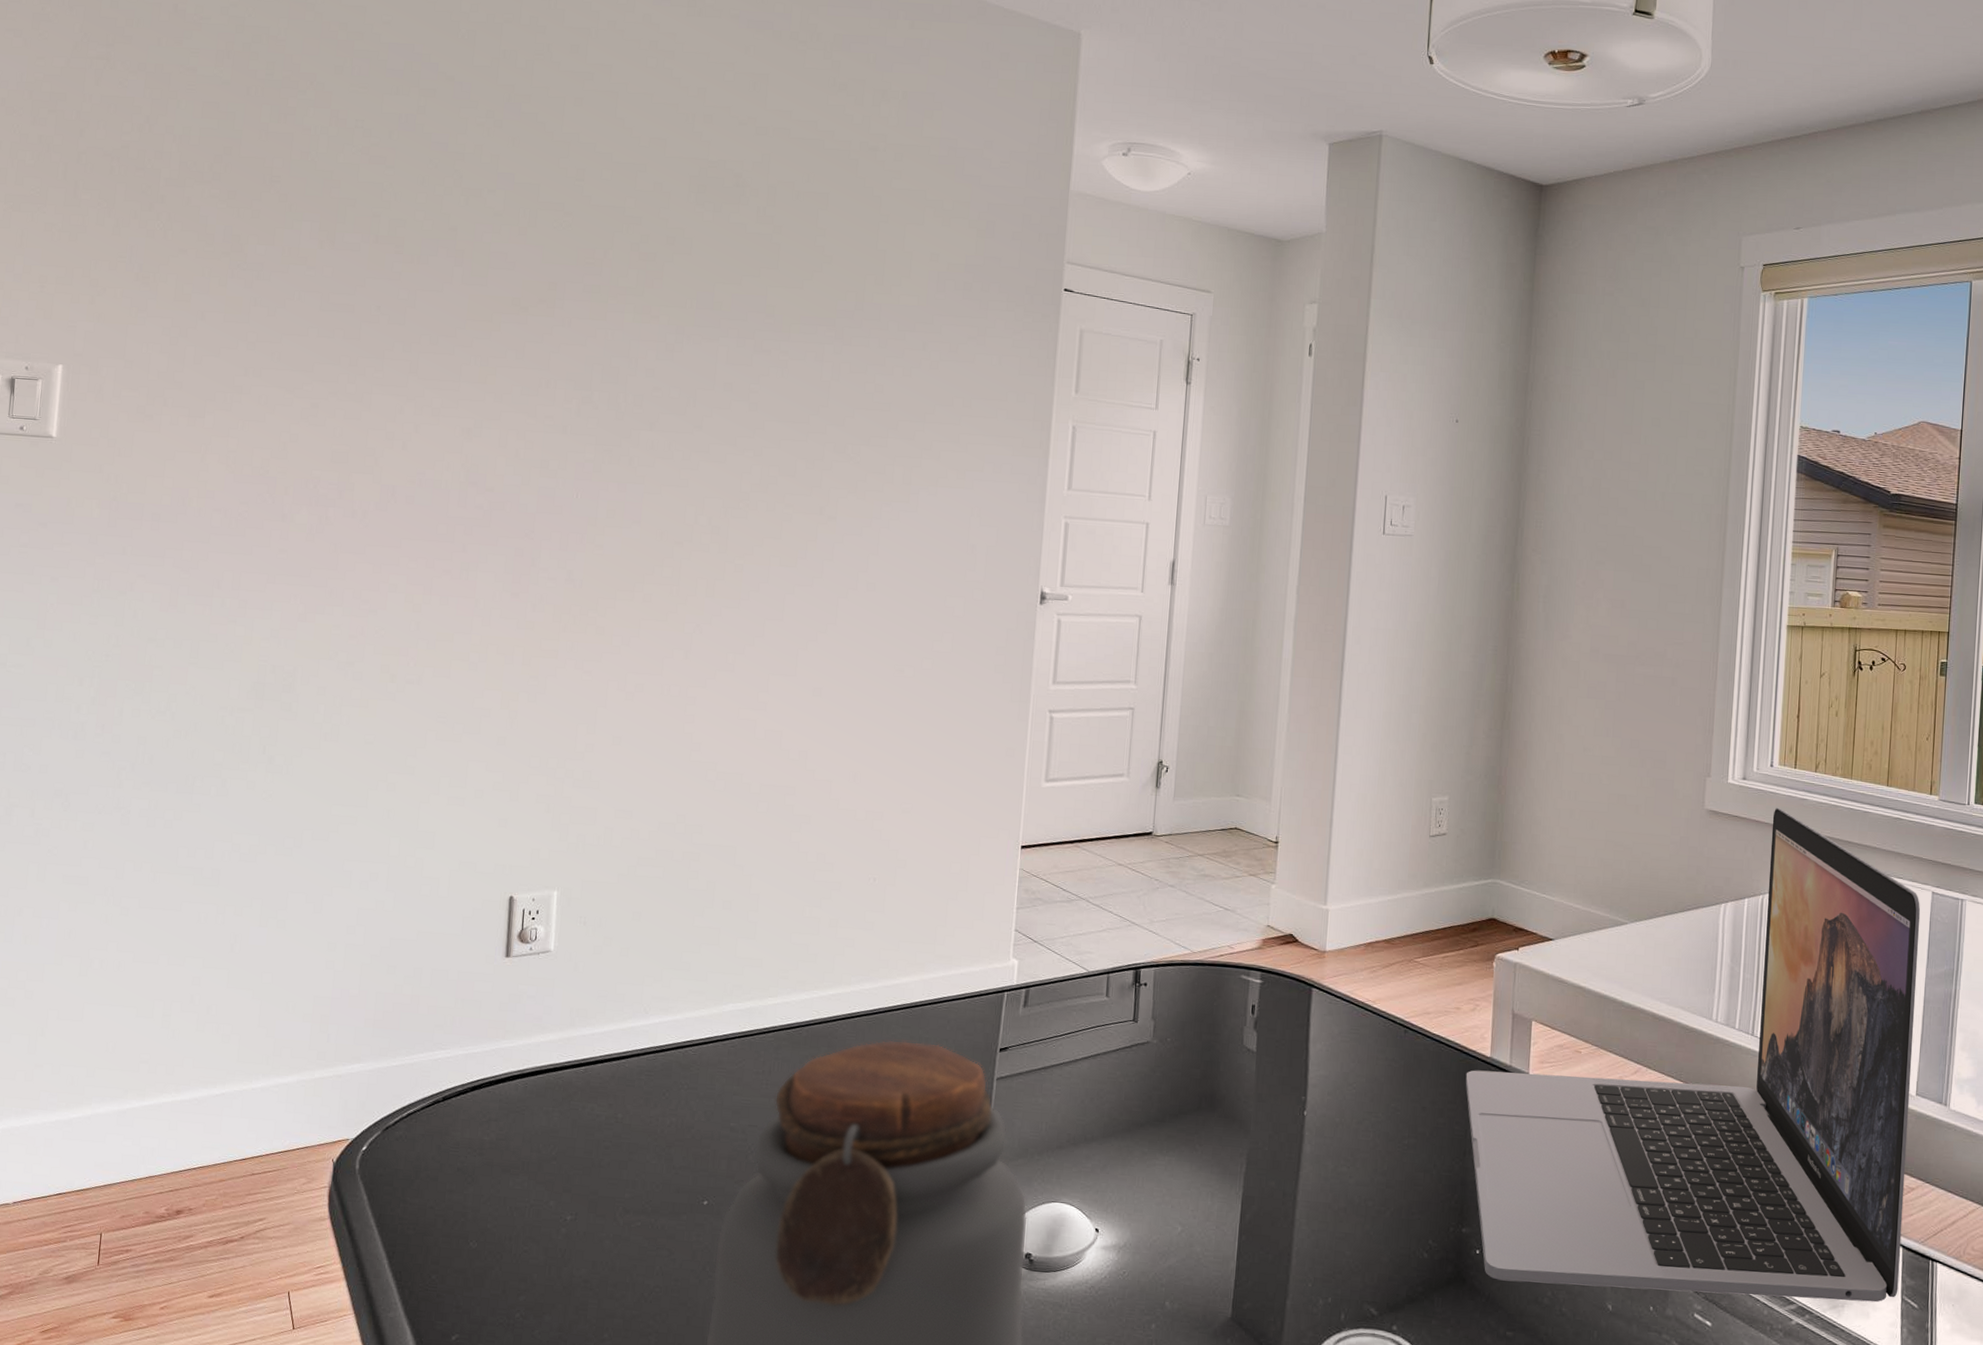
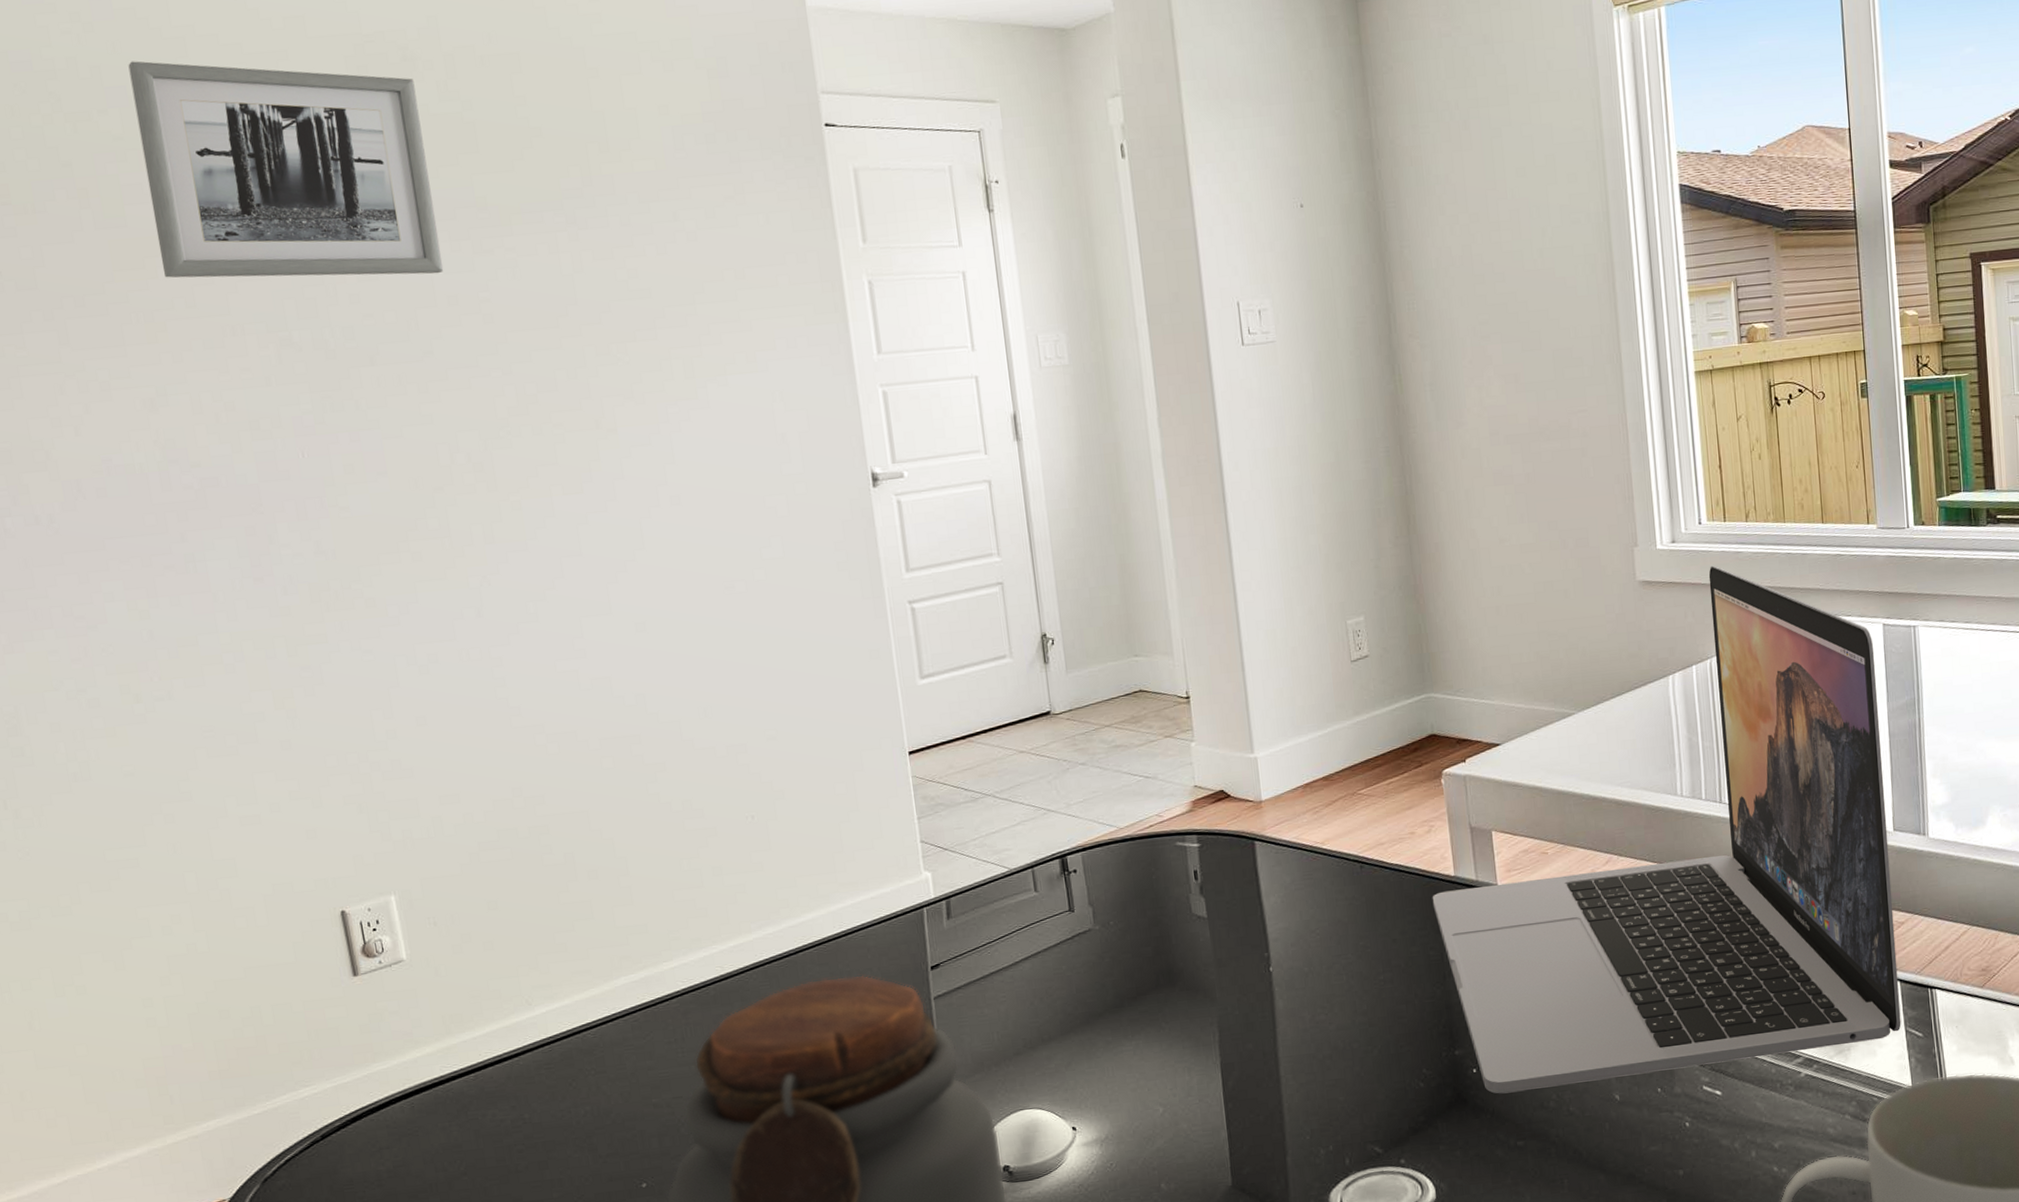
wall art: none [505,155,740,363] -> present [128,61,444,278]

